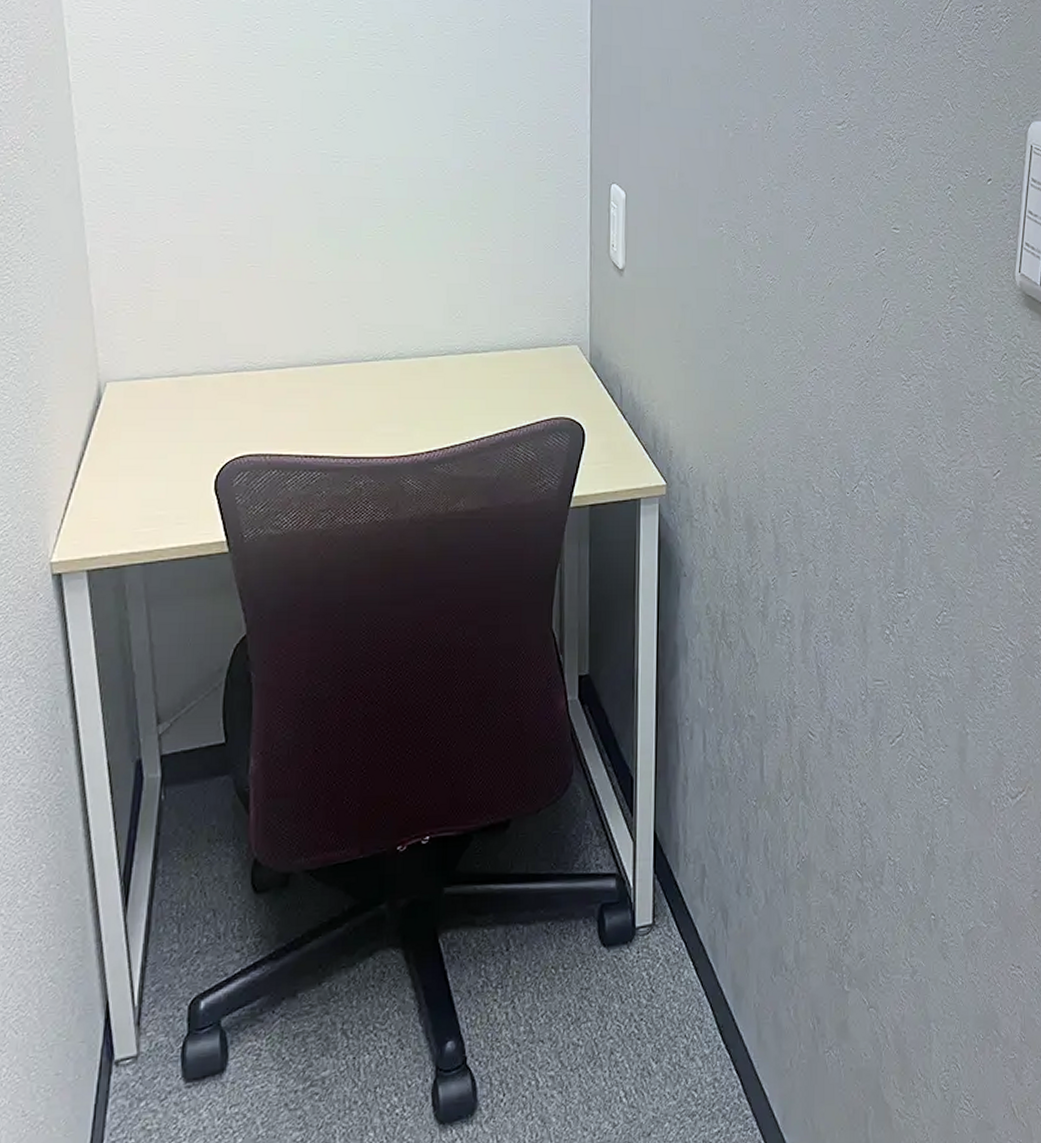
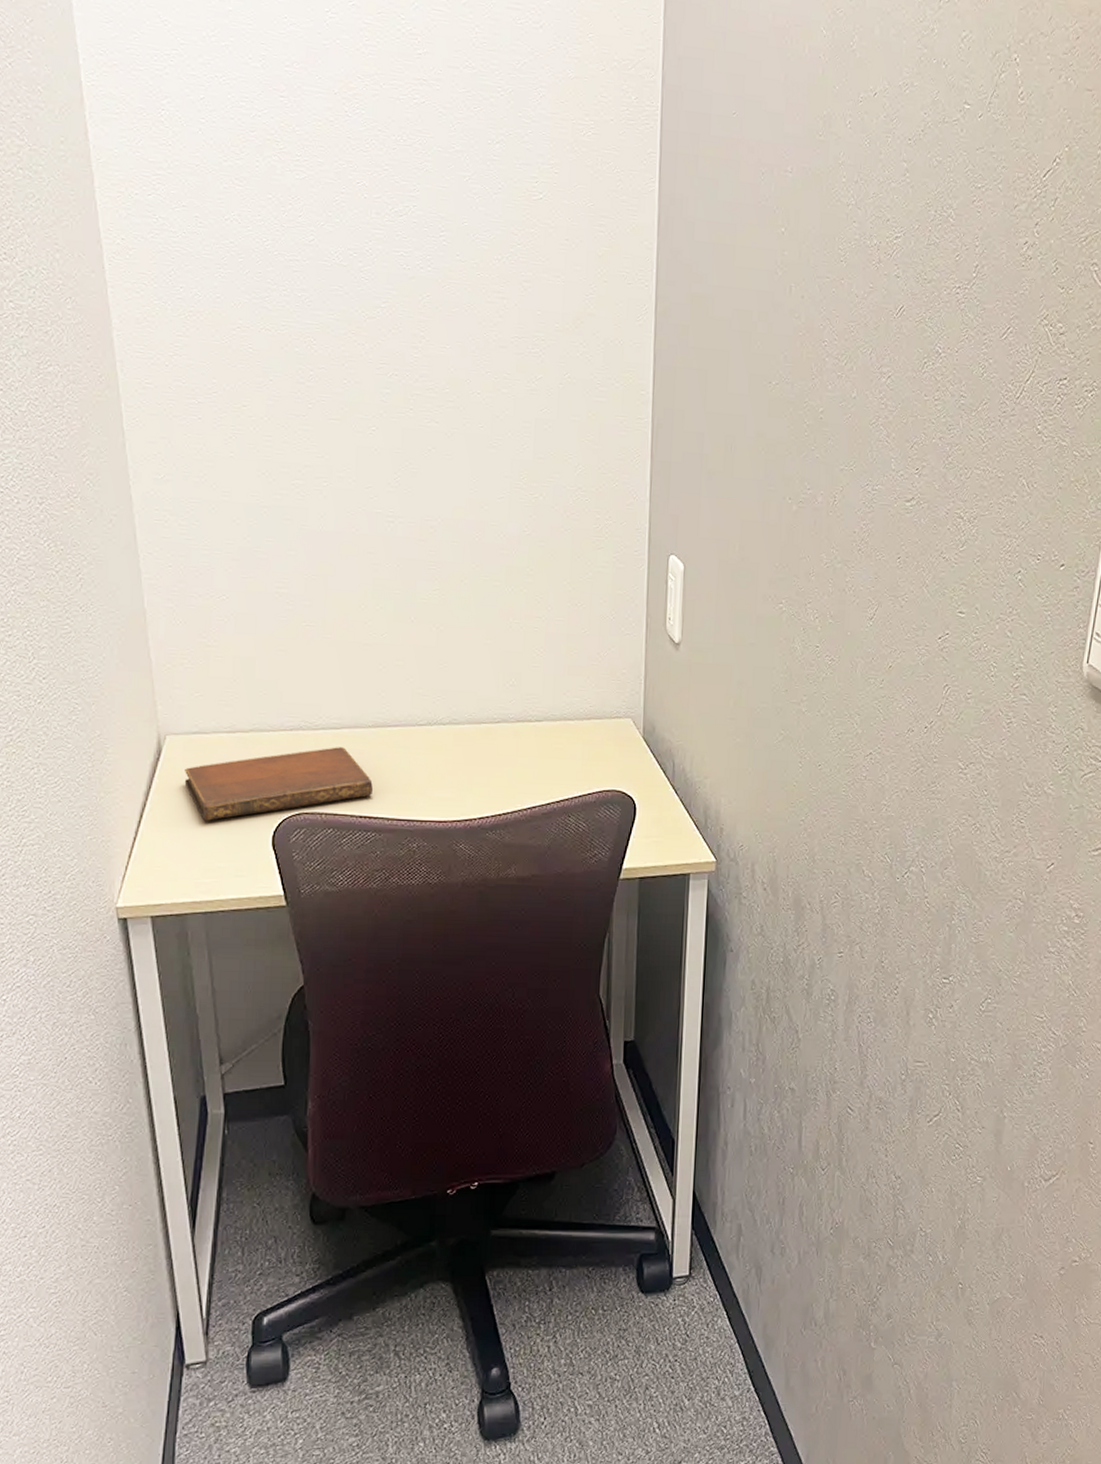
notebook: none [124,386,318,468] -> present [184,747,373,821]

